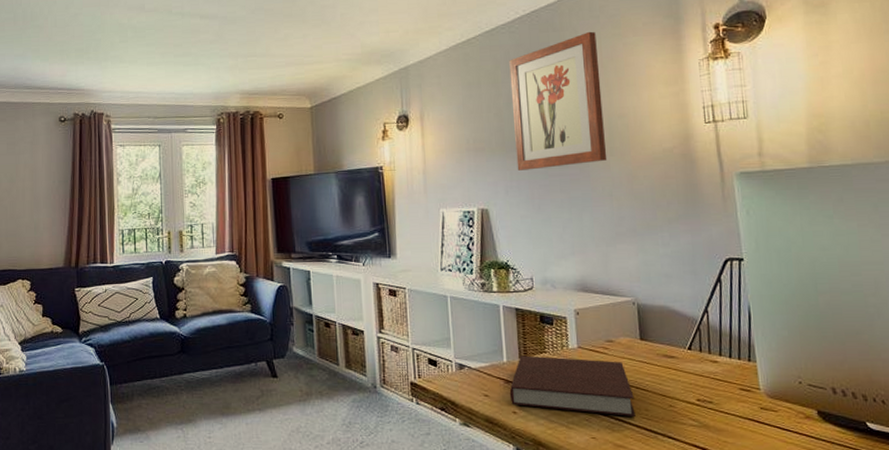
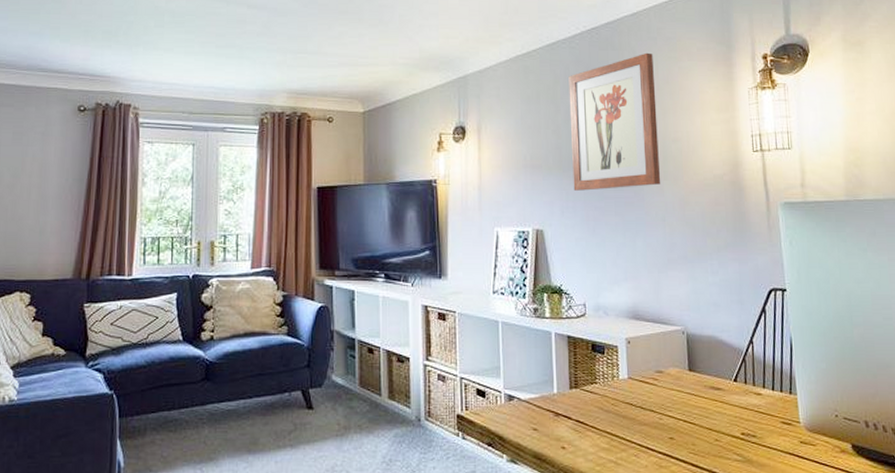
notebook: present [509,355,636,416] -> none [559,386,683,451]

